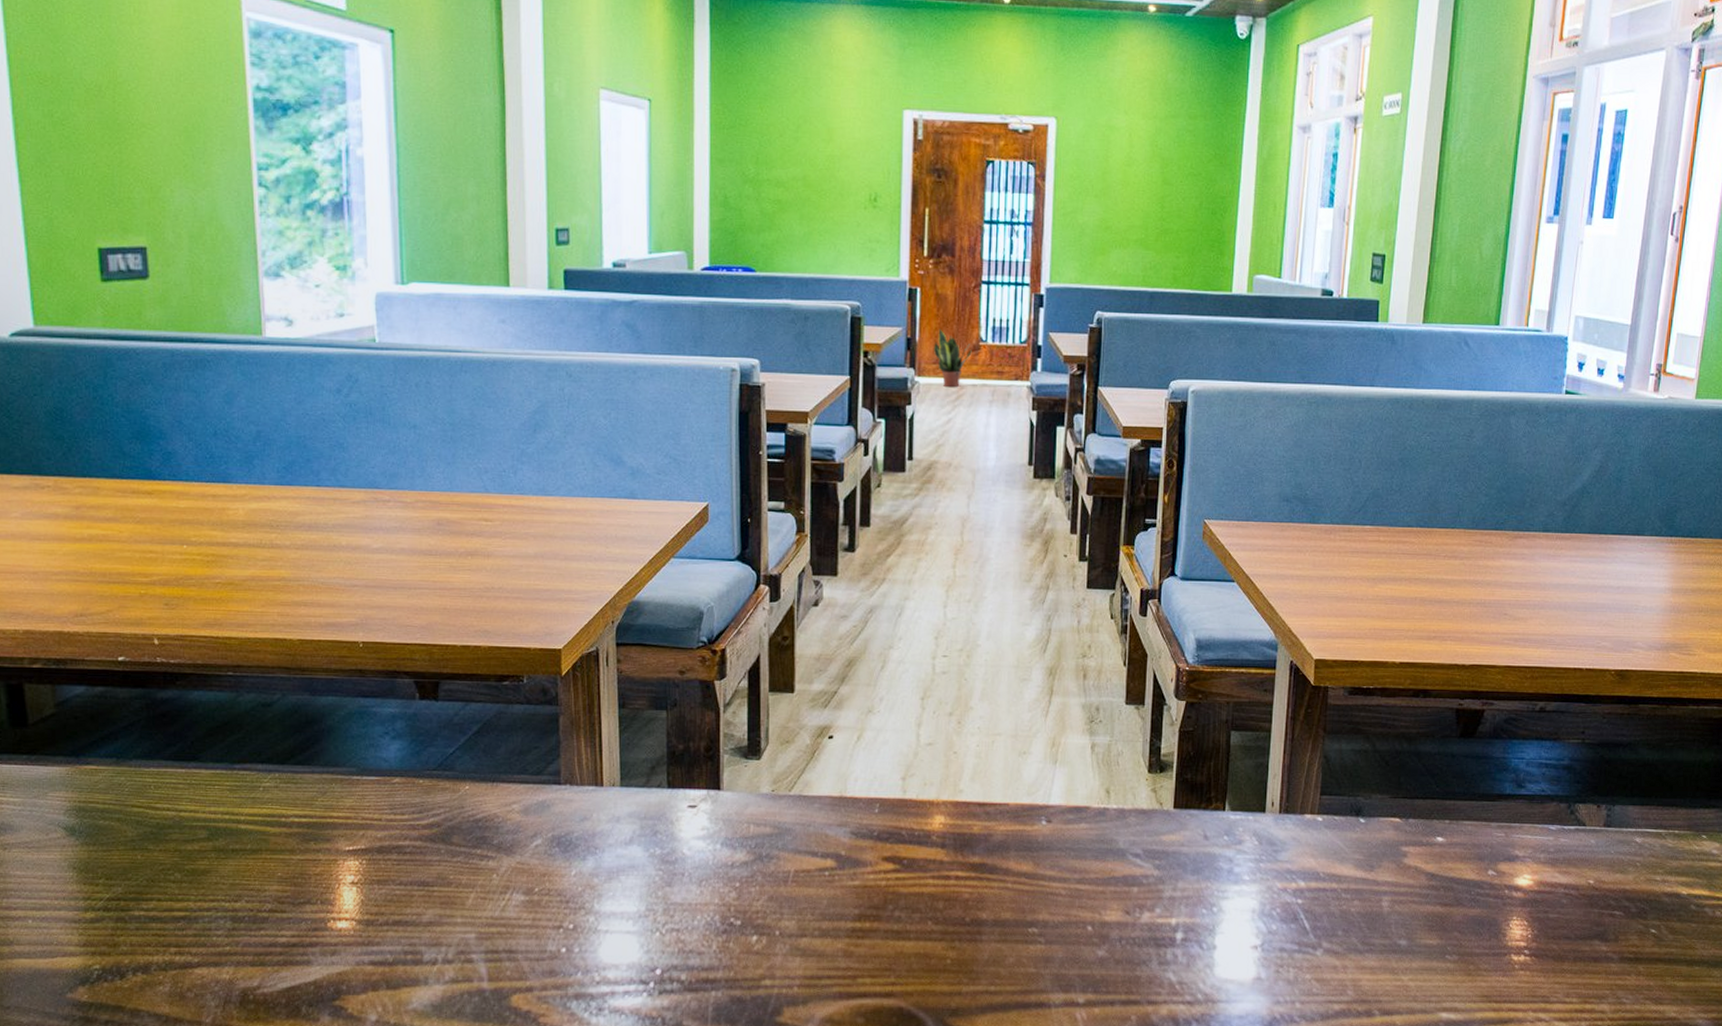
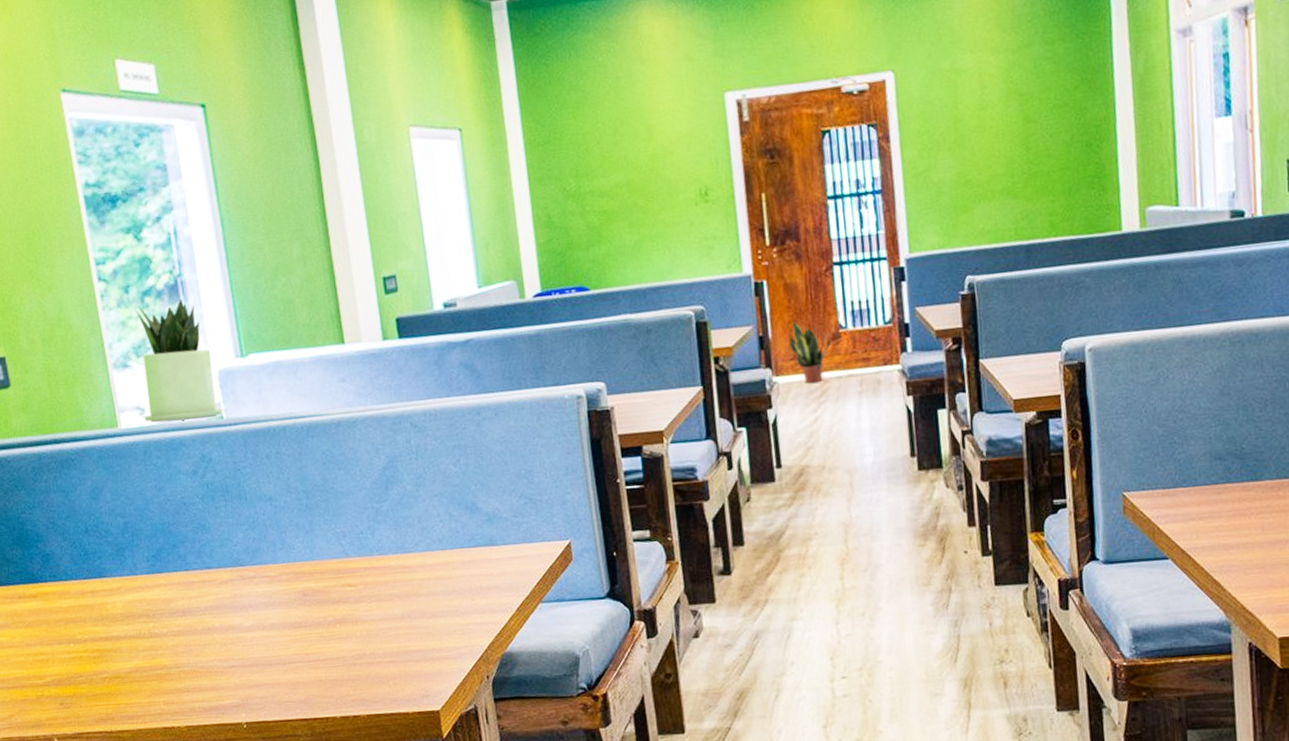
planter: none [290,218,377,339] -> present [134,299,224,423]

